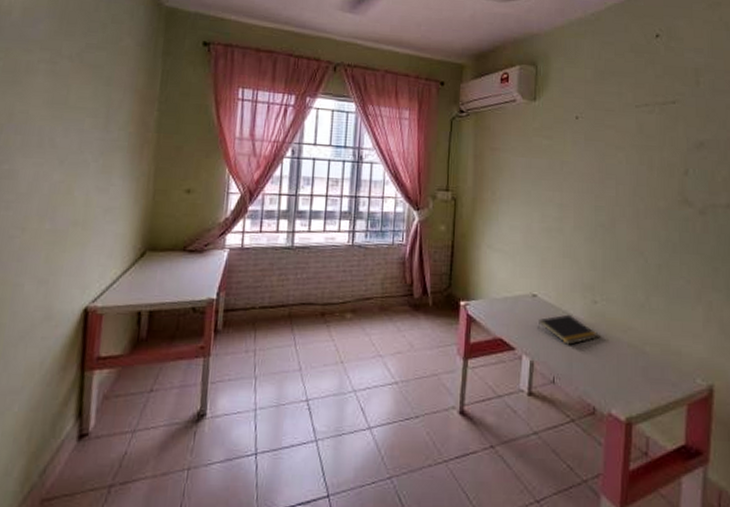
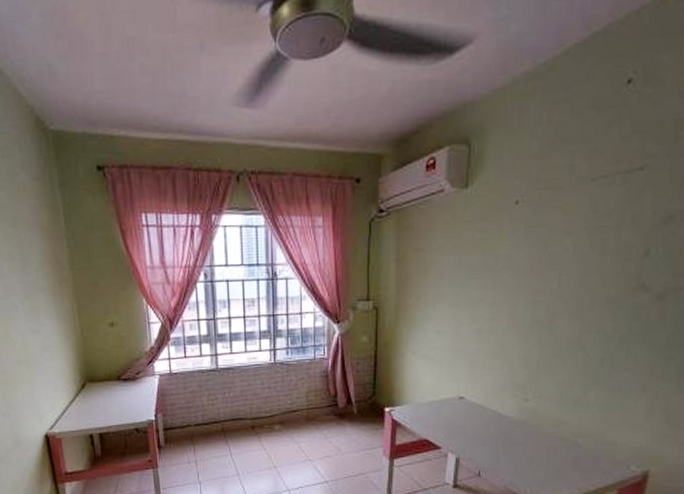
notepad: present [537,314,599,345] -> none [464,413,529,441]

